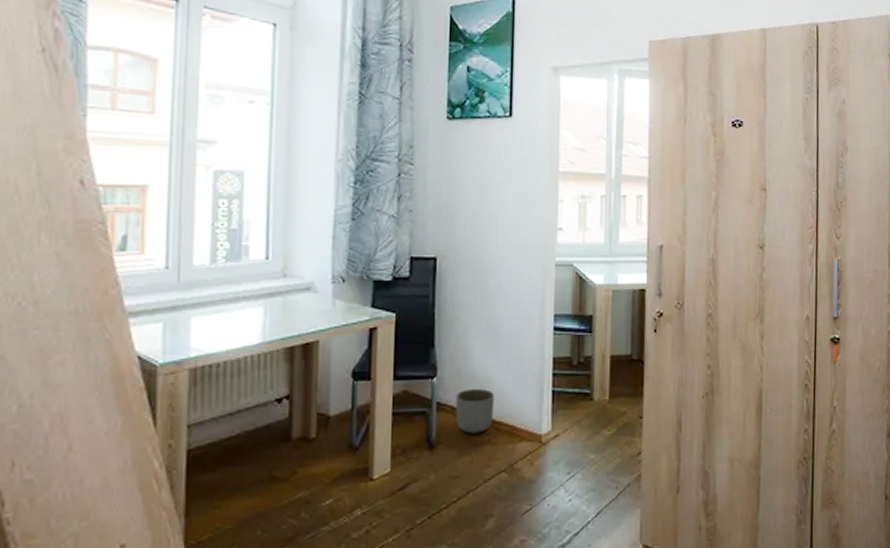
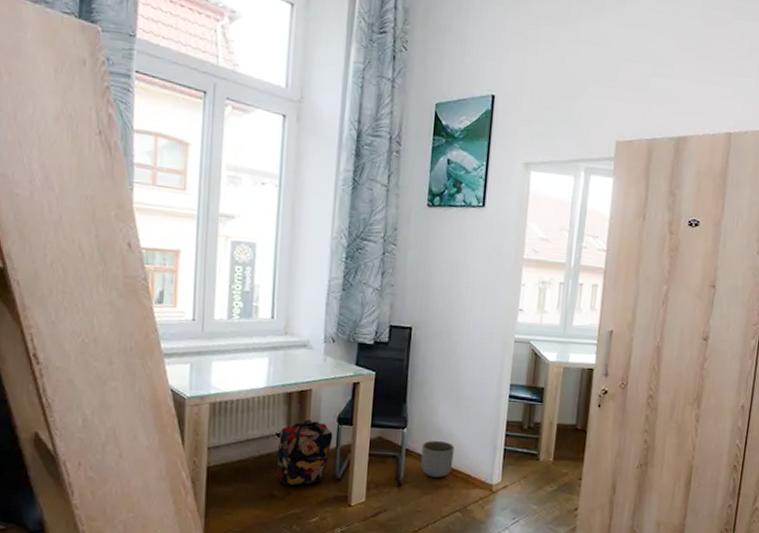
backpack: none [277,377,347,463] -> present [277,419,333,486]

